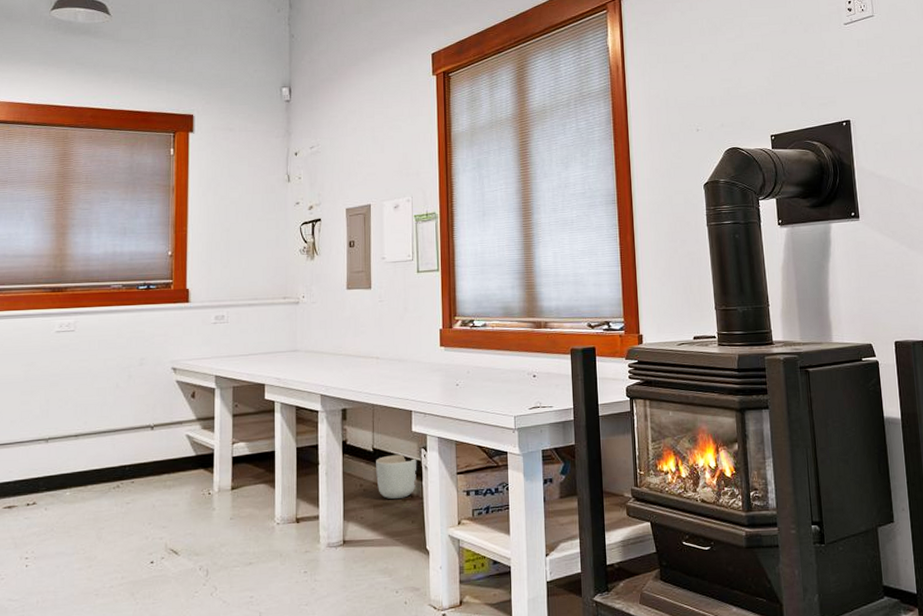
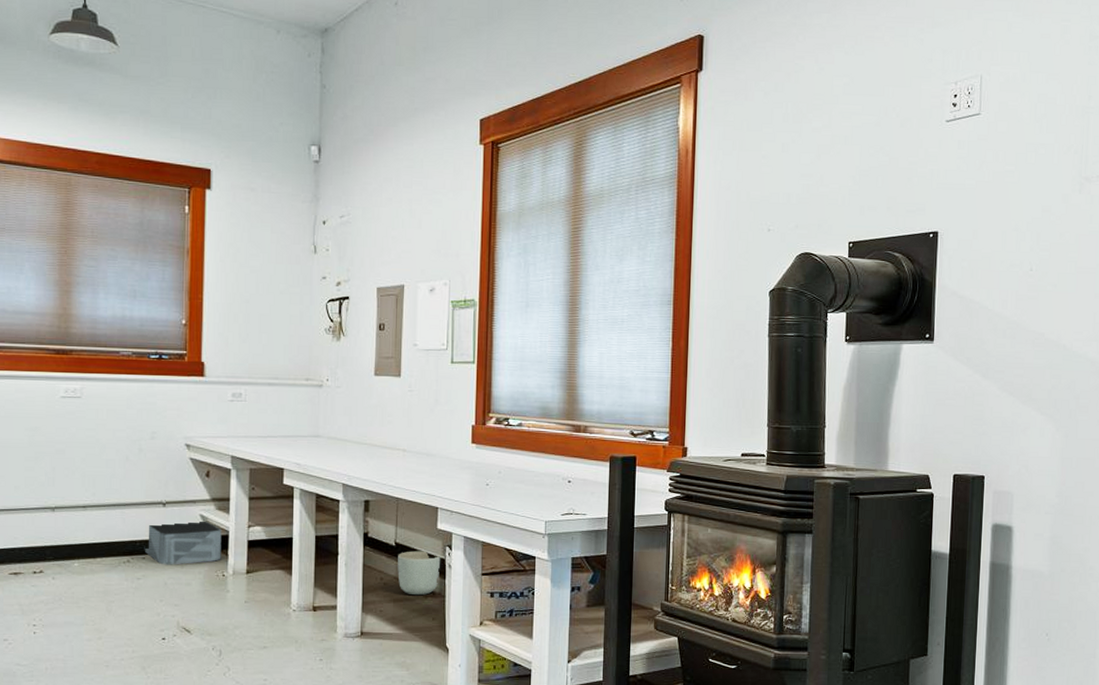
storage bin: none [134,439,207,488] -> present [145,519,222,565]

